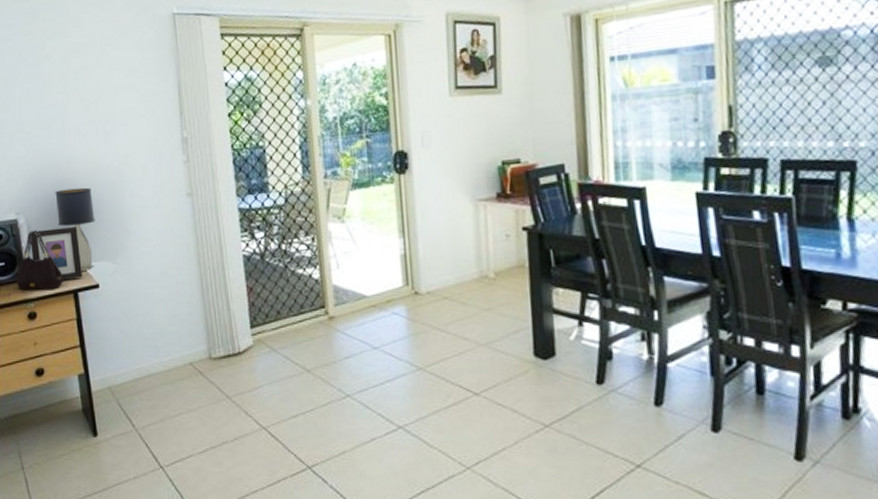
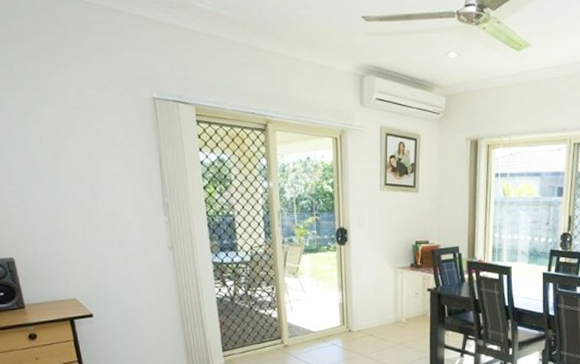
handbag: present [16,230,63,291] -> none [15,268,60,317]
picture frame: present [30,226,82,281] -> none [27,267,77,310]
table lamp: present [55,187,95,272] -> none [49,236,88,304]

